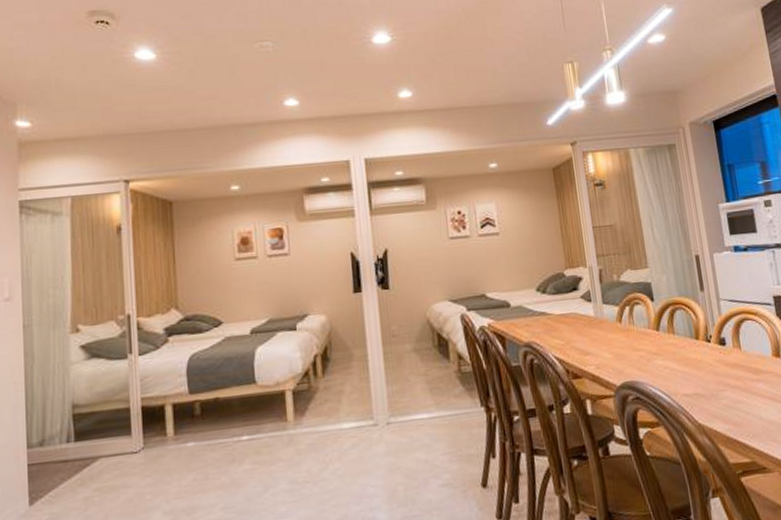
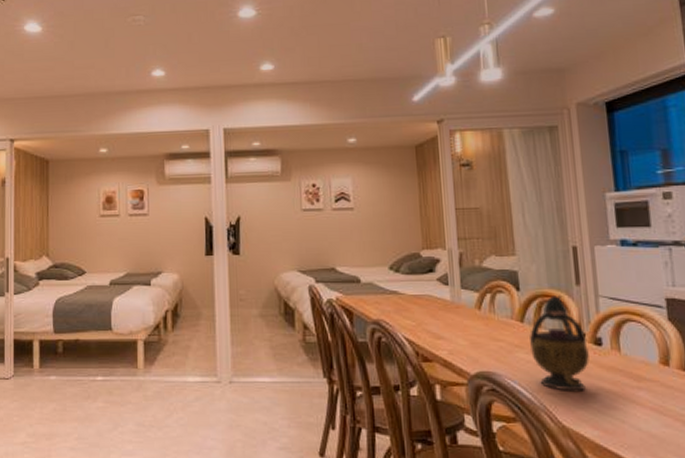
teapot: none [665,302,717,392] -> present [529,295,590,391]

